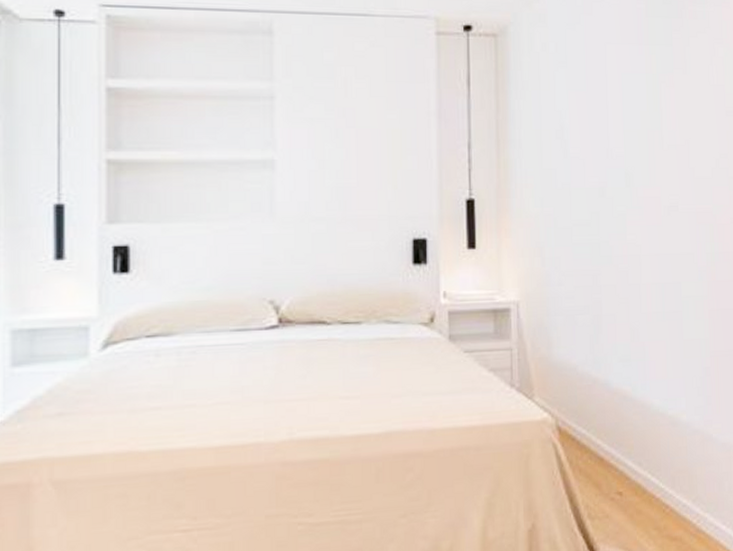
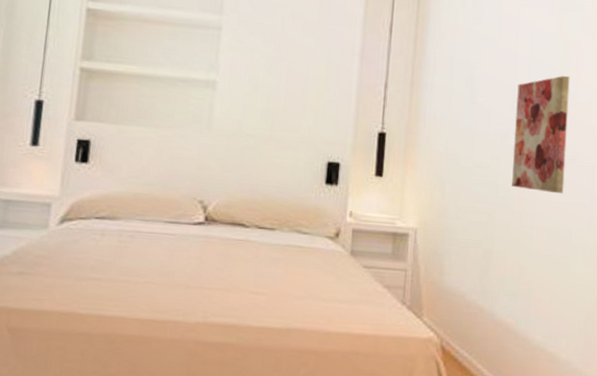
wall art: none [611,116,669,246] -> present [511,75,570,194]

